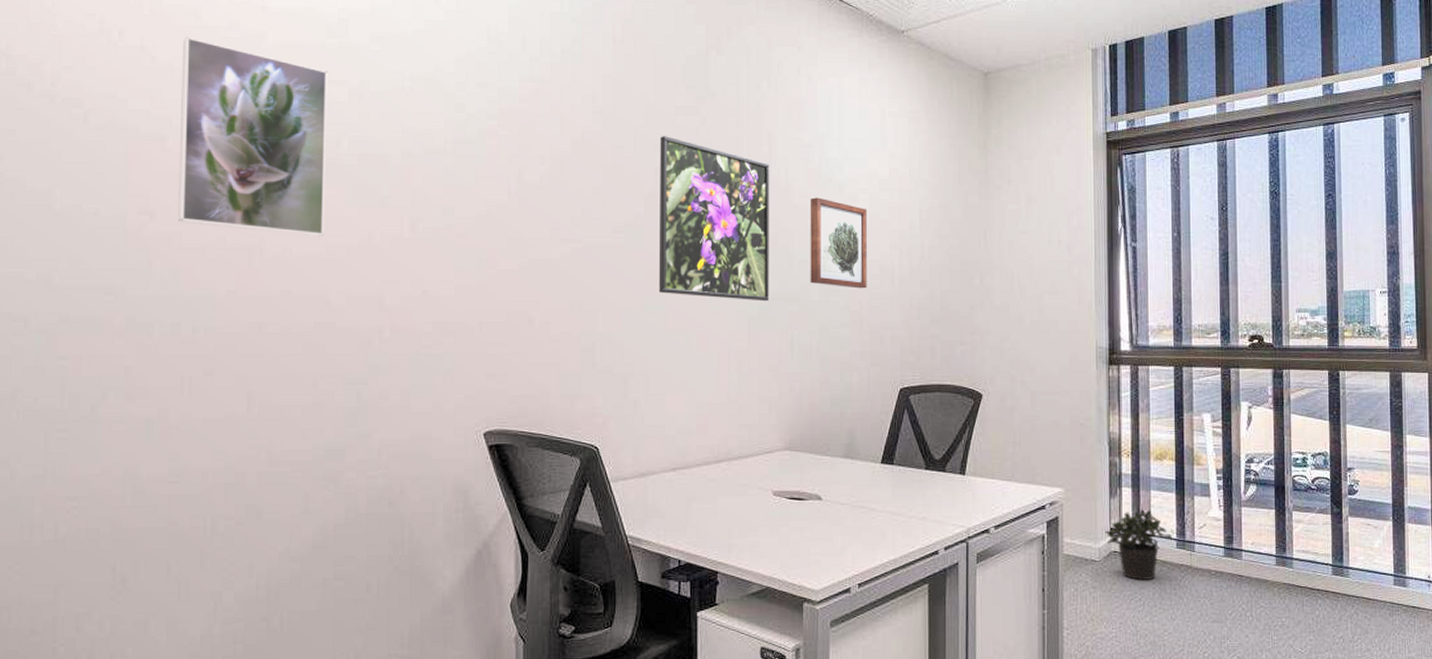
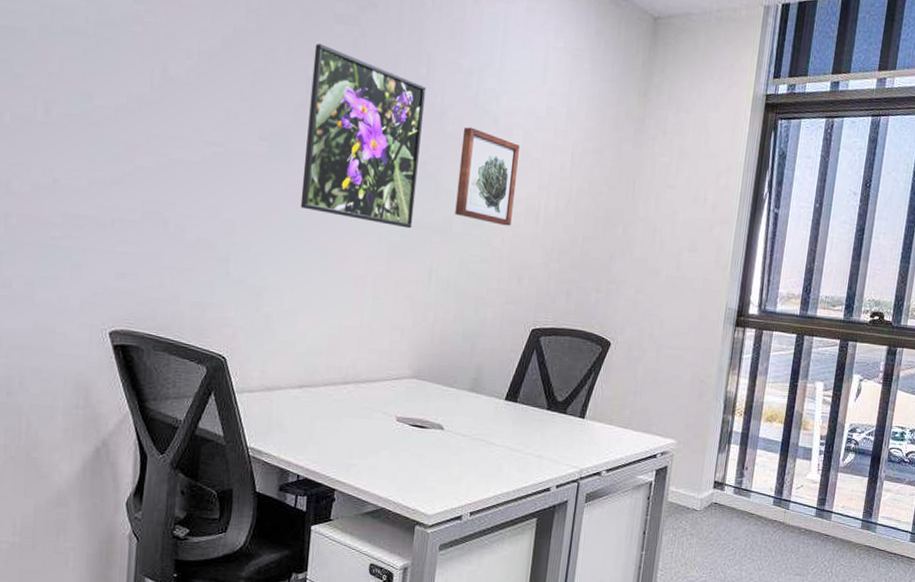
potted plant: present [1105,509,1172,580] -> none [709,467,770,532]

